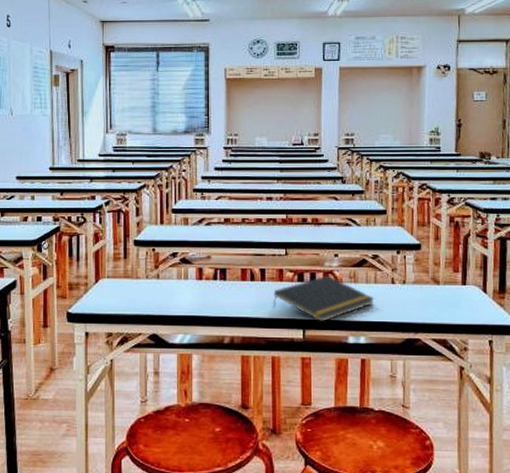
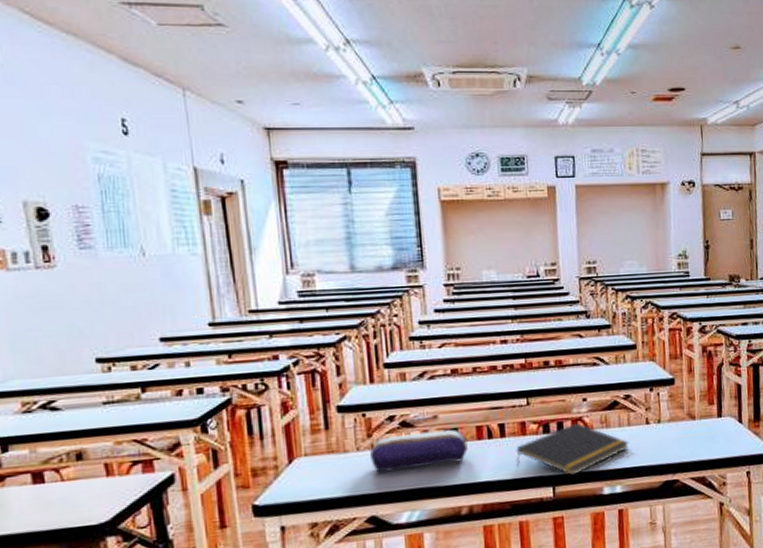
pencil case: none [156,268,233,299] -> present [370,429,468,473]

